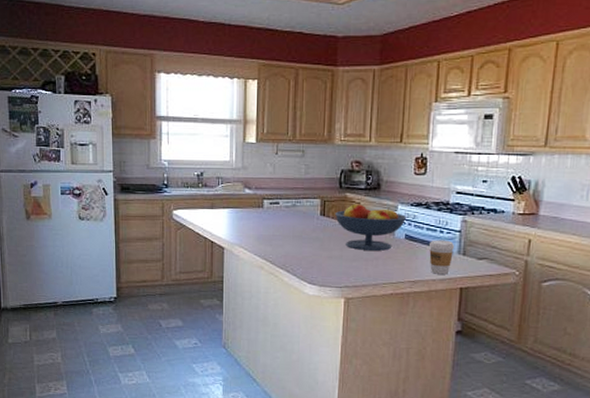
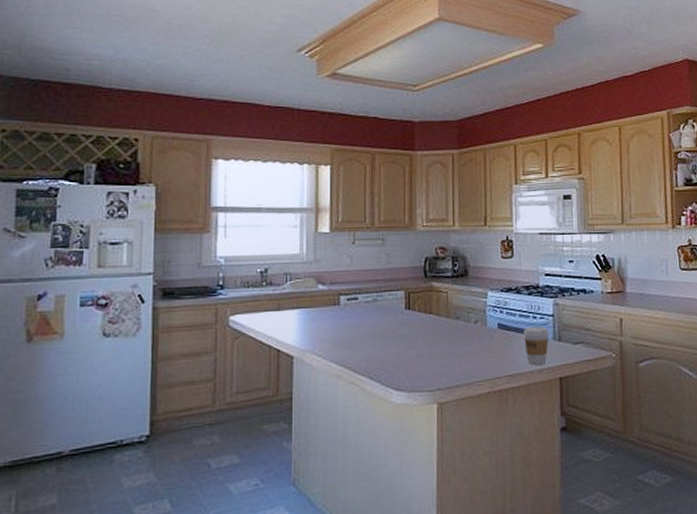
fruit bowl: present [335,204,406,251] -> none [421,293,497,345]

